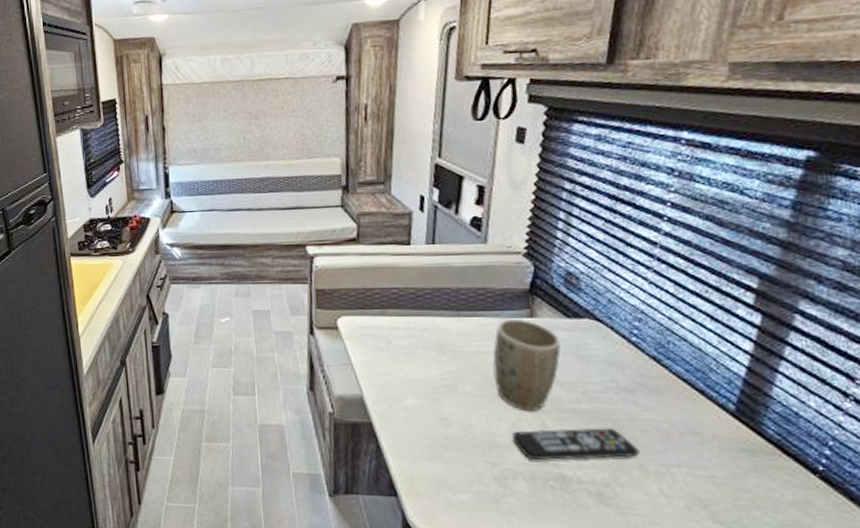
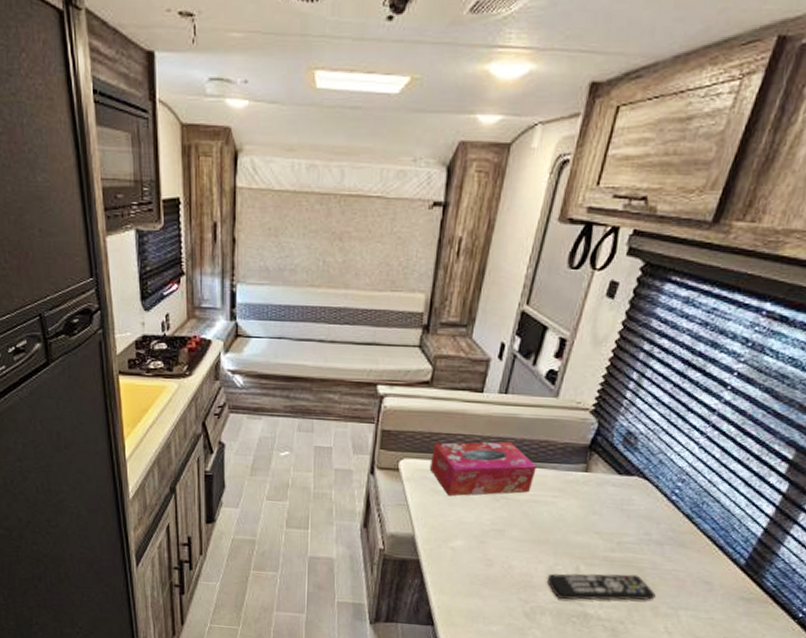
tissue box: none [368,292,478,353] -> present [429,441,537,497]
plant pot: present [492,318,562,411] -> none [540,471,609,557]

